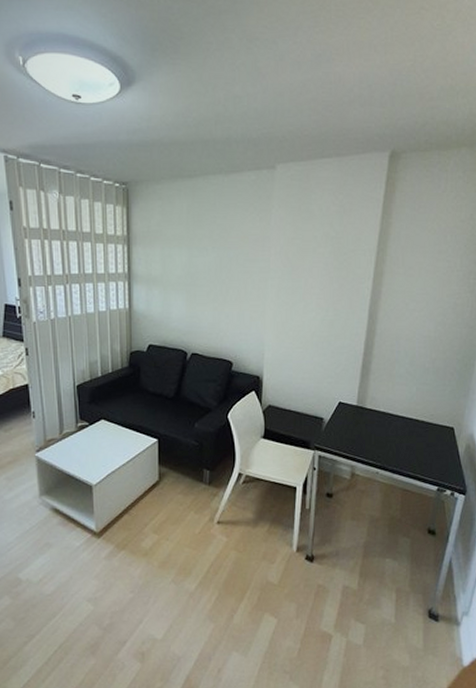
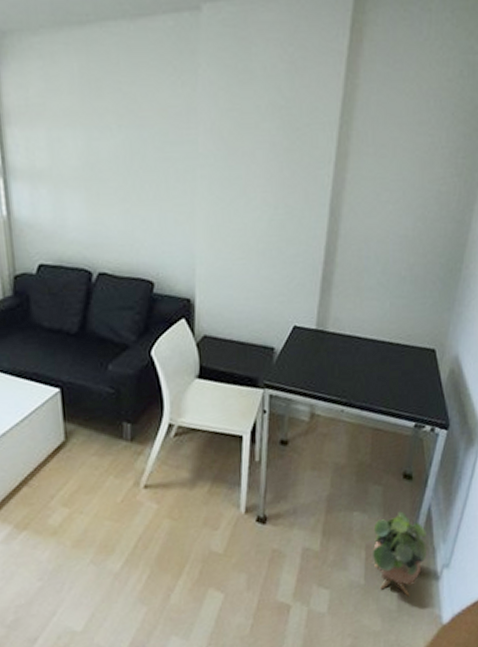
potted plant: none [402,561,448,638] -> present [373,511,426,597]

